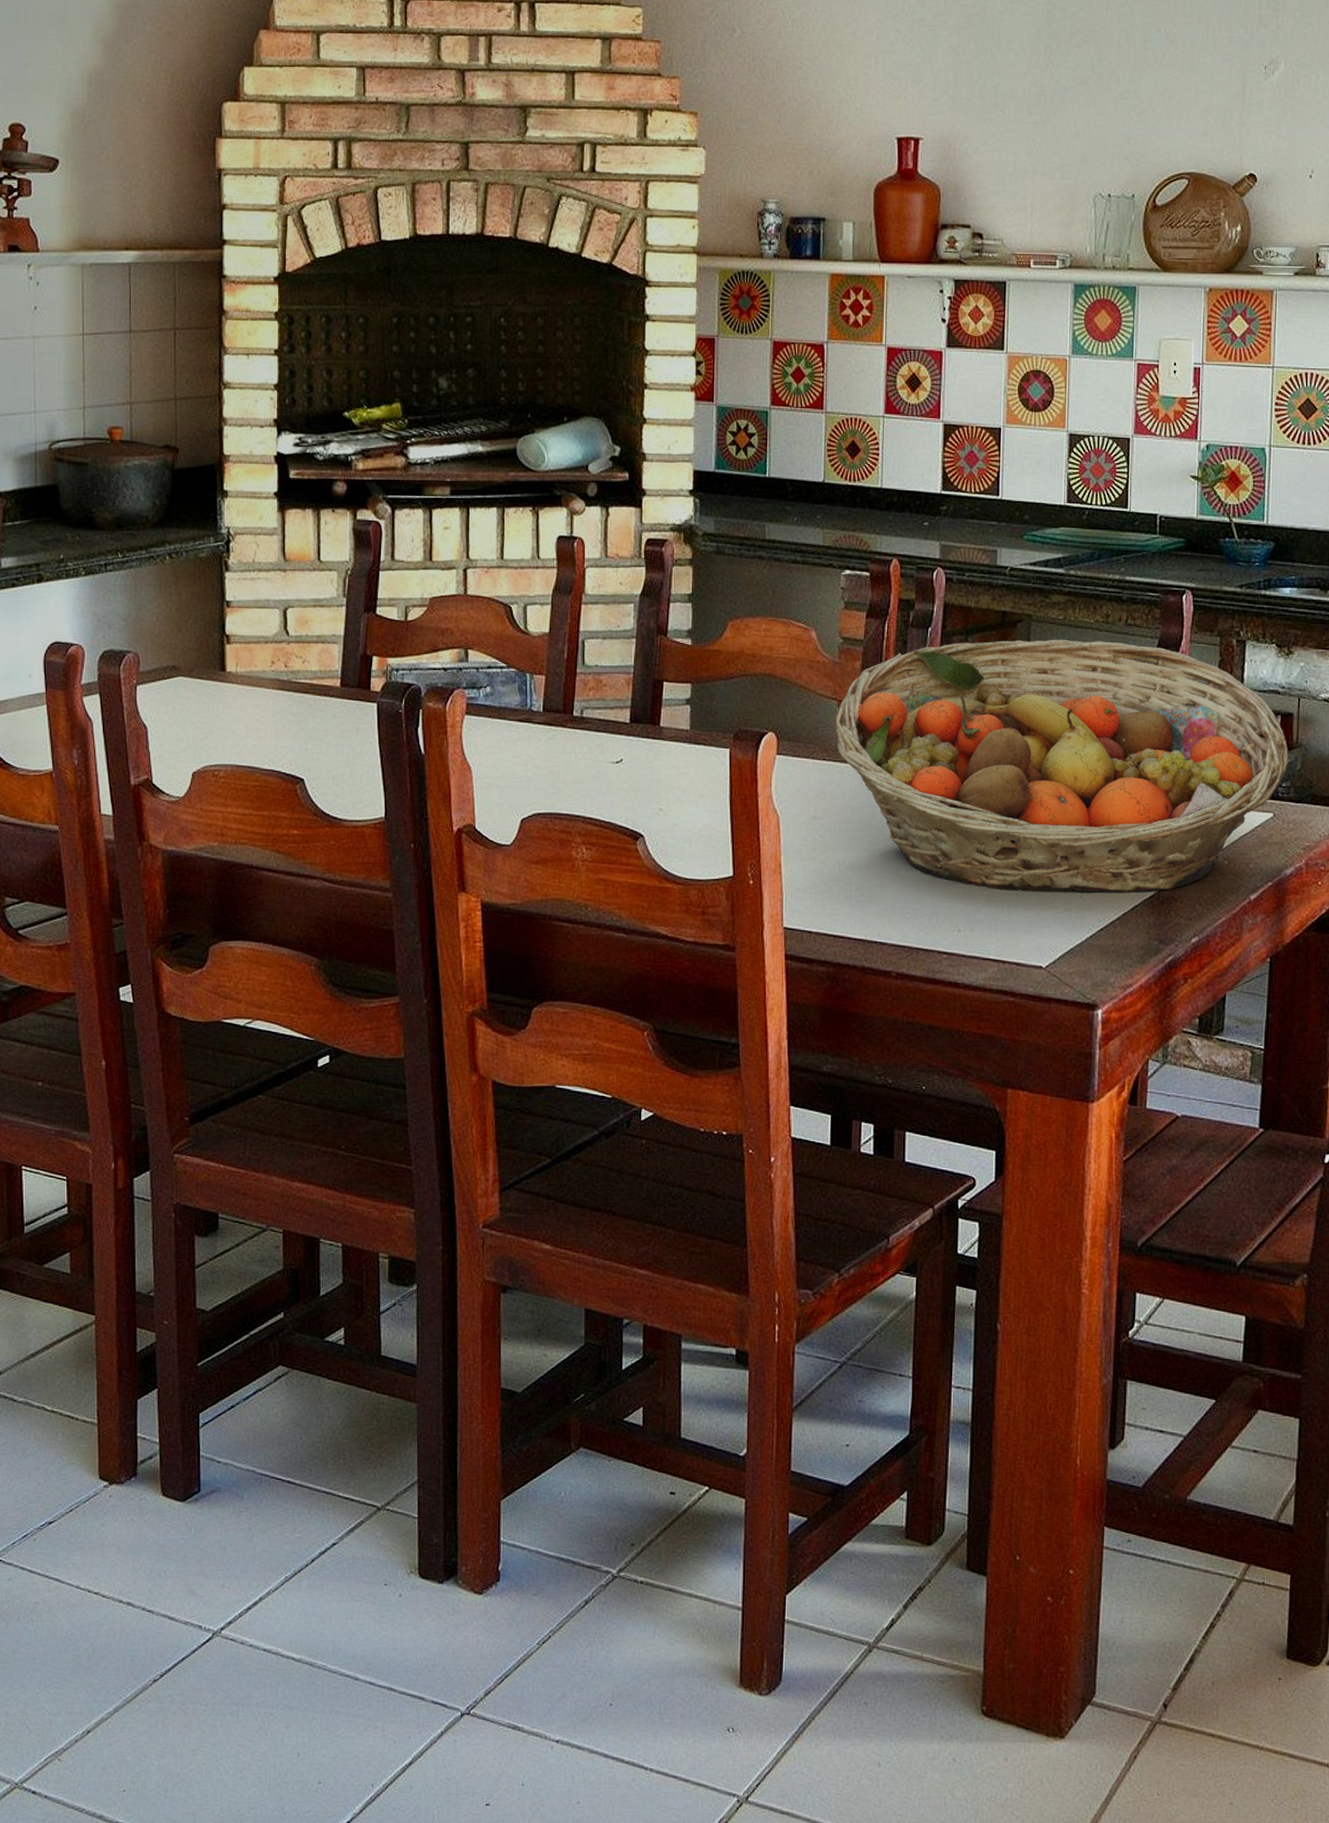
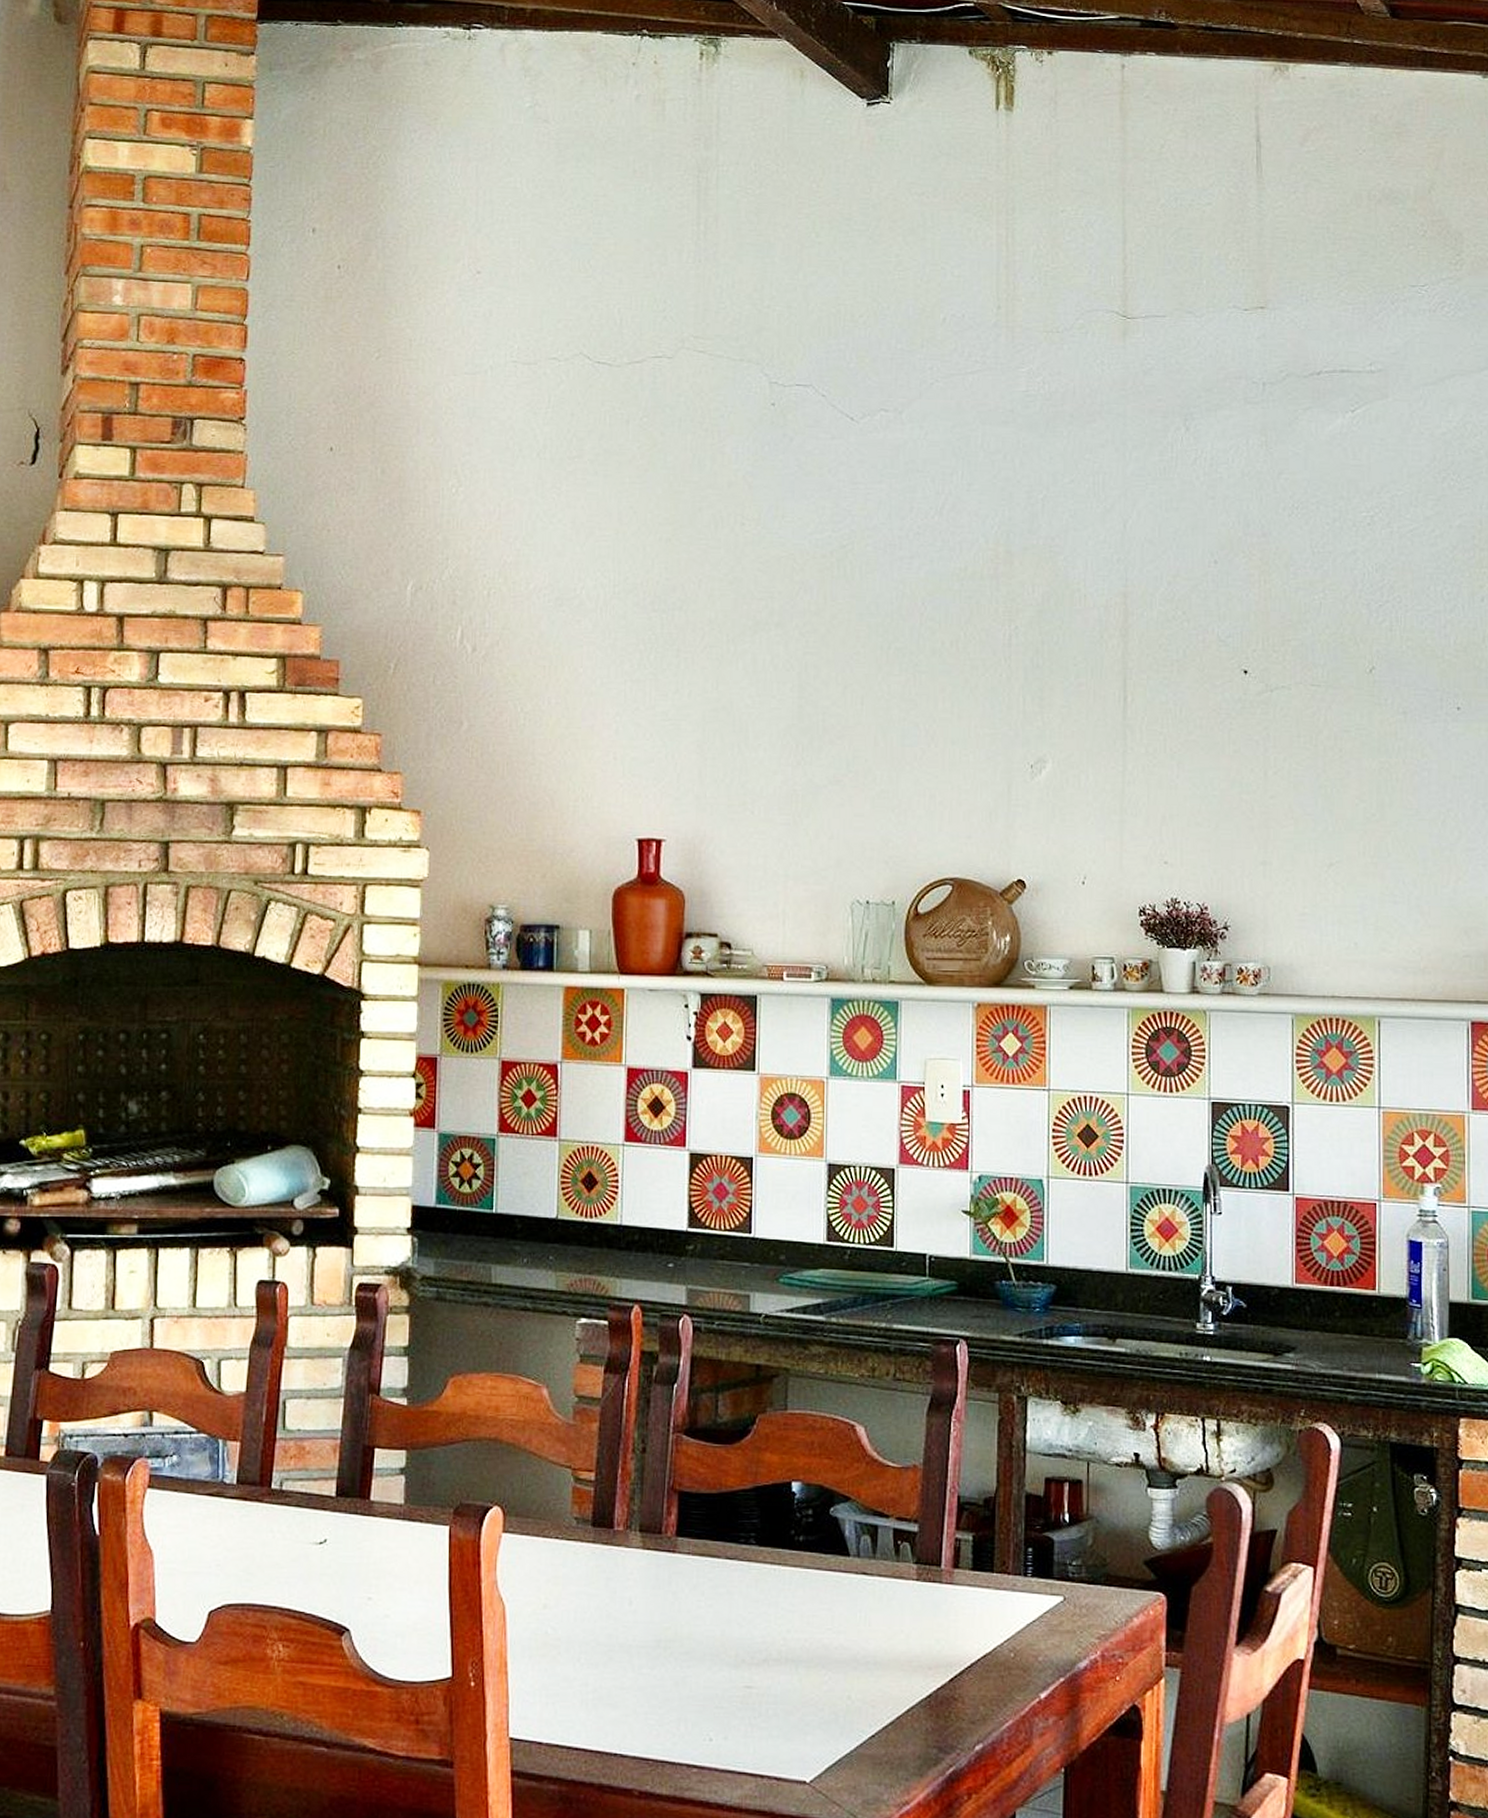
fruit basket: present [835,639,1288,893] -> none [569,1396,1078,1693]

